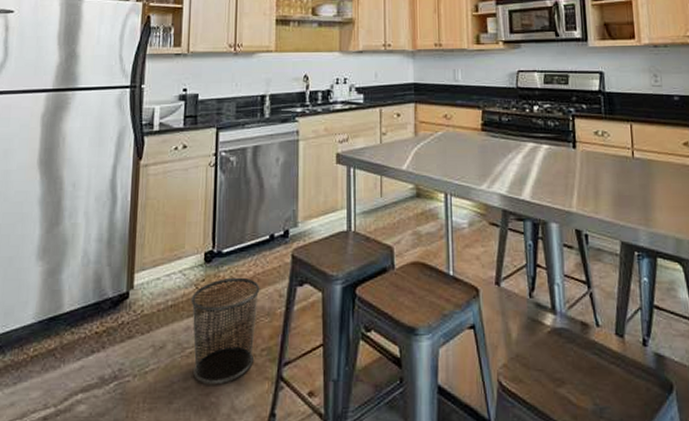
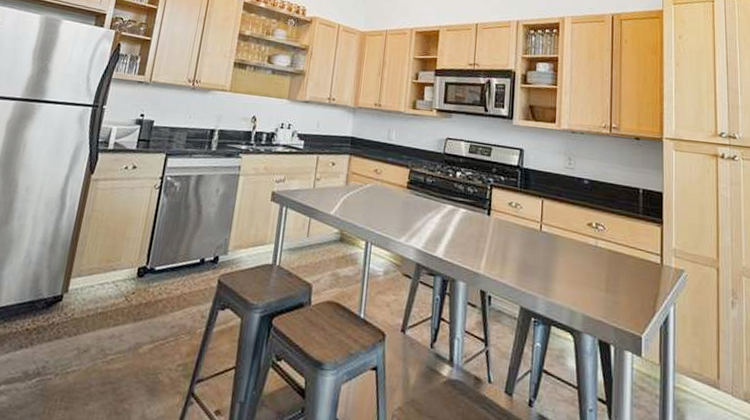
waste bin: present [191,277,260,385] -> none [111,293,185,393]

